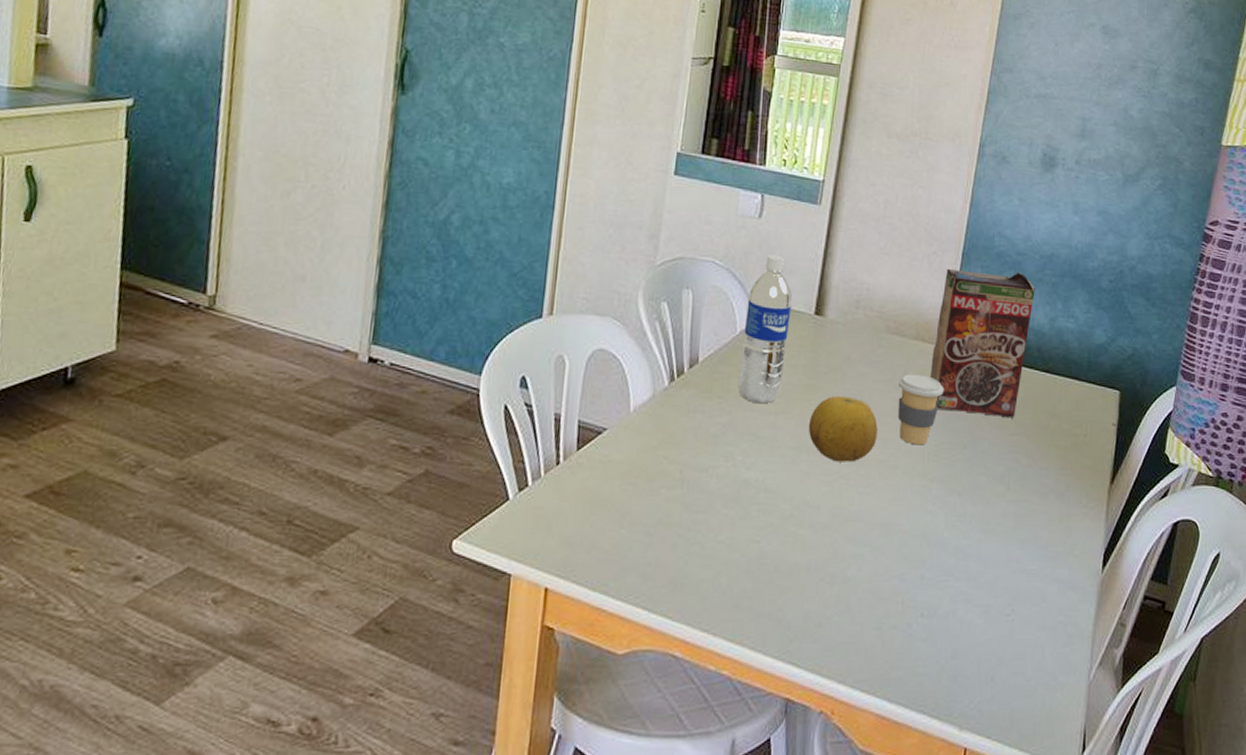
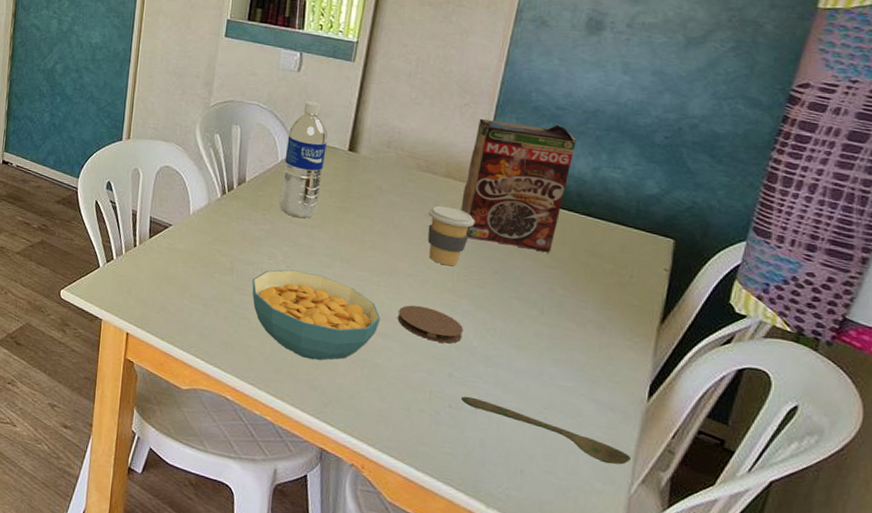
cereal bowl: none [706,471,851,585] -> present [252,269,381,361]
fruit: present [808,395,878,462] -> none [342,217,408,273]
coaster: none [868,497,934,539] -> present [397,305,463,344]
spoon: none [933,599,1089,651] -> present [461,396,630,465]

